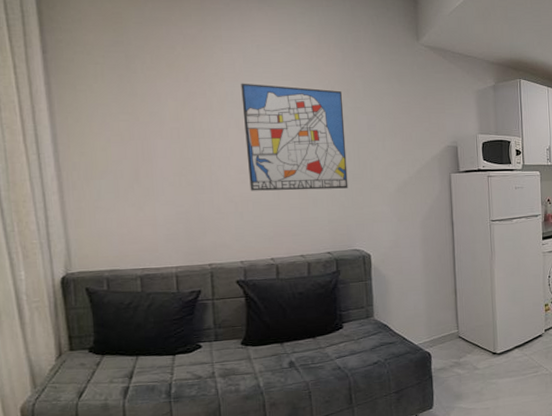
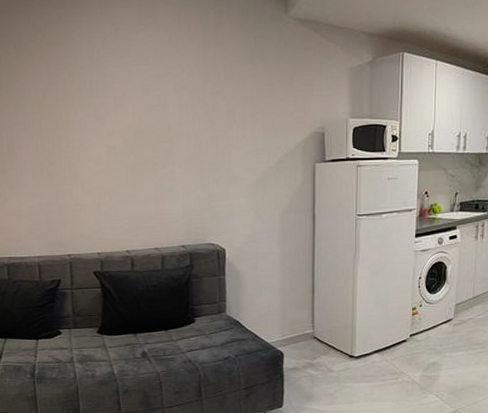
wall art: present [241,83,348,191] -> none [99,69,205,183]

